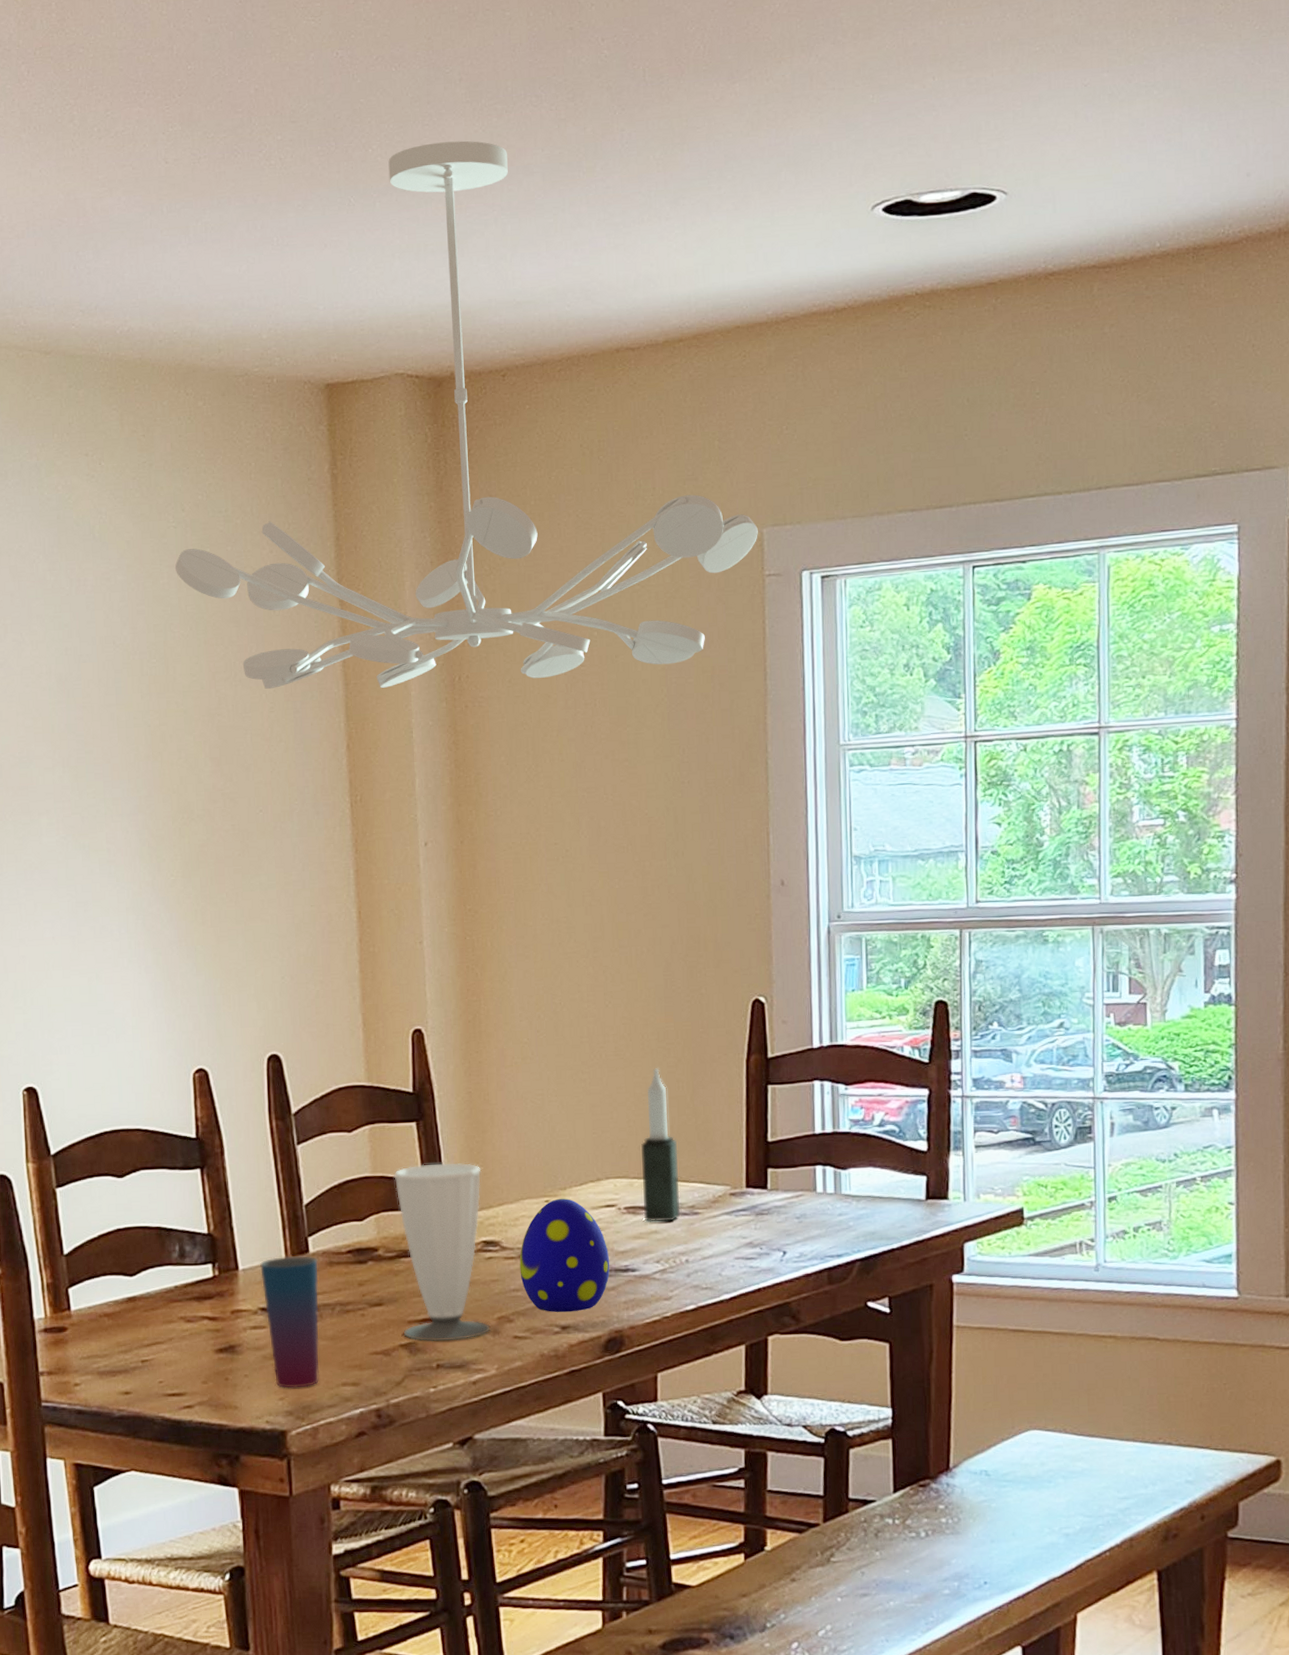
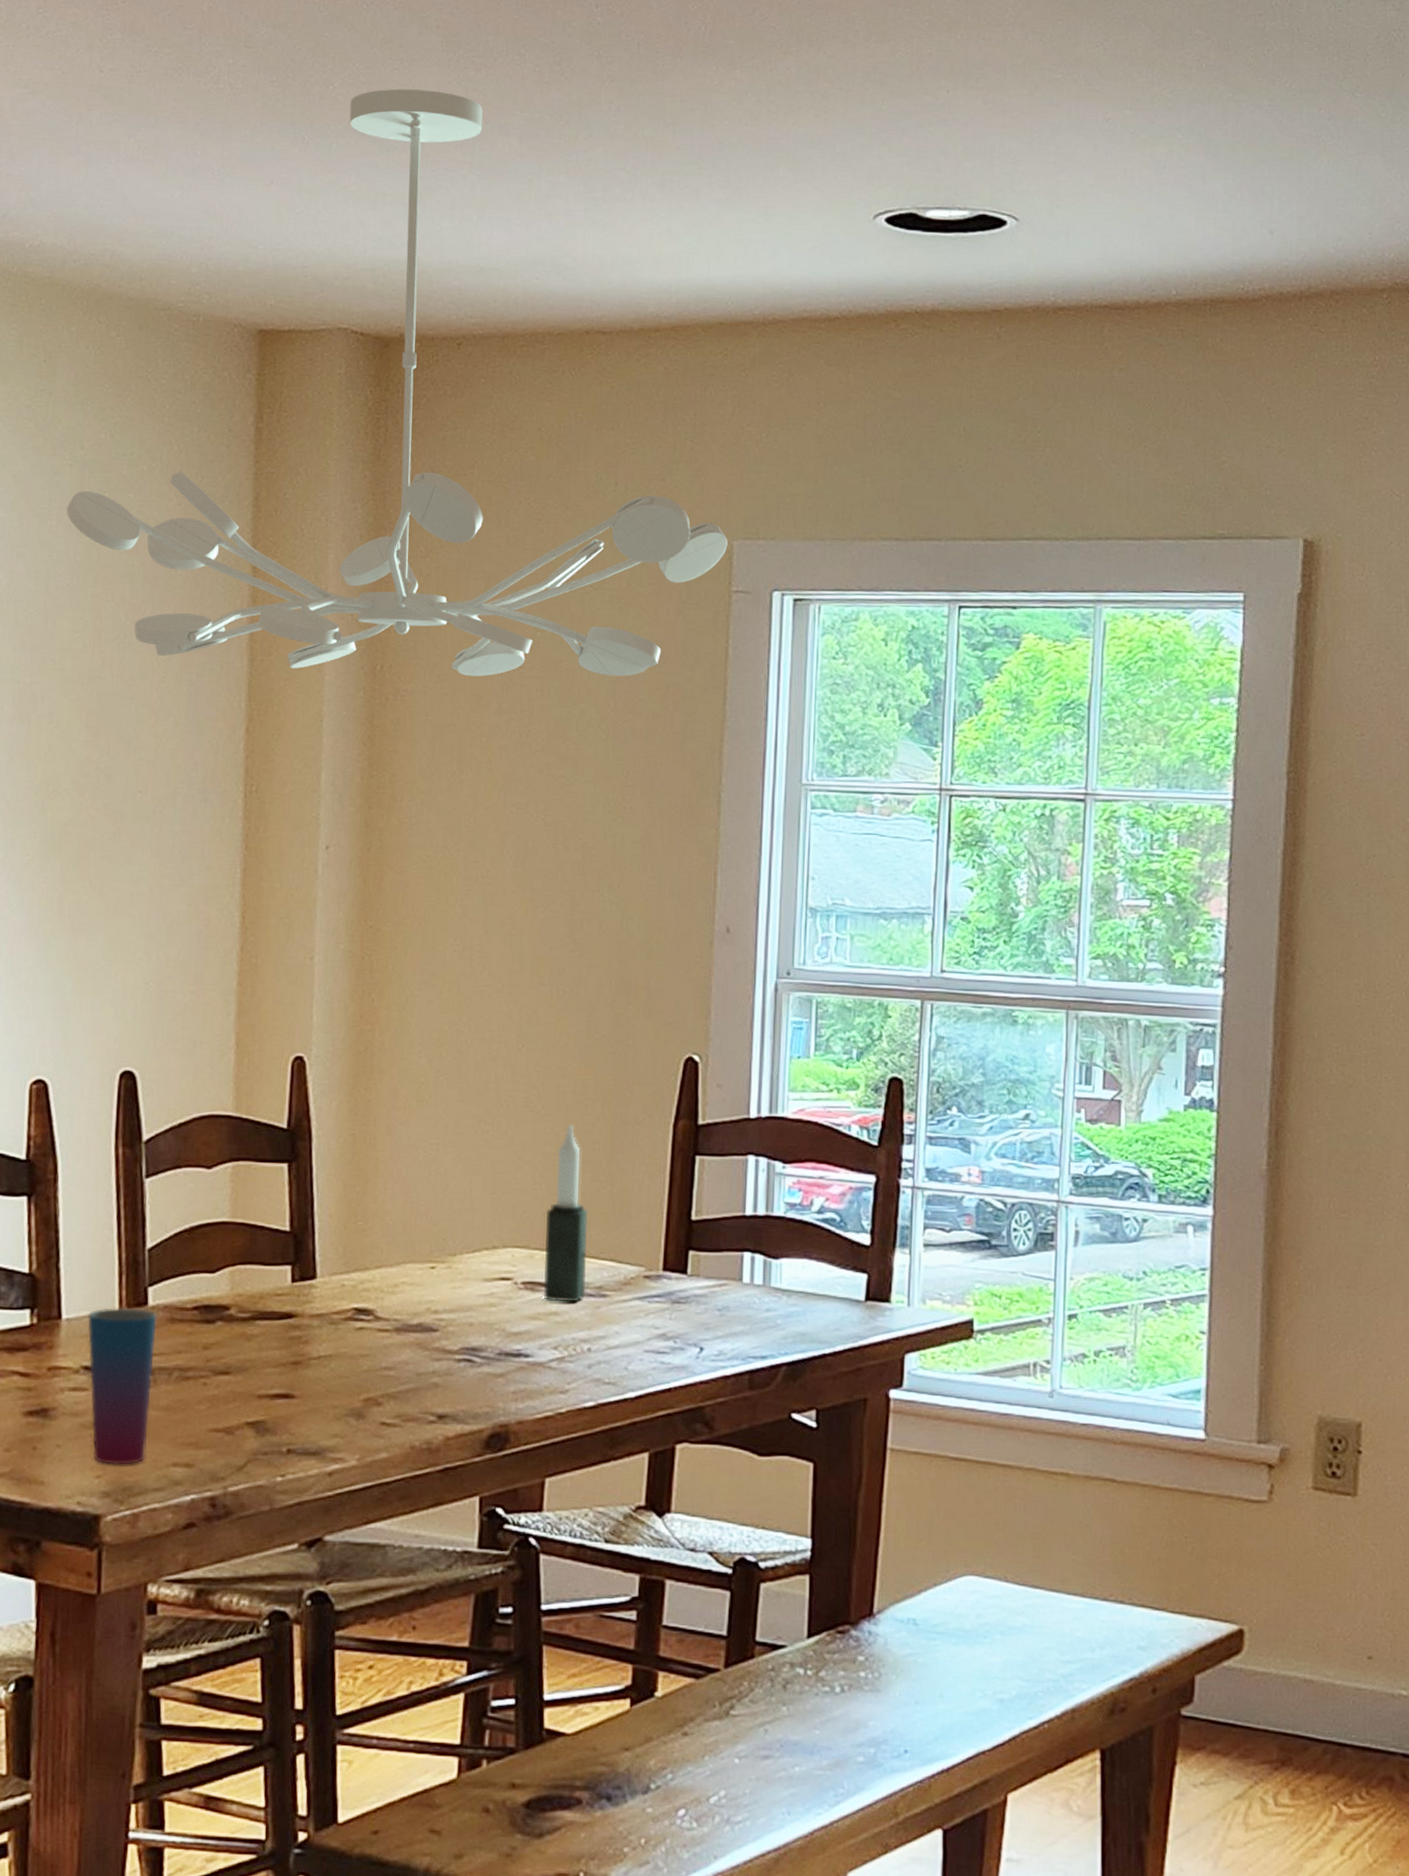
cup: present [394,1162,491,1341] -> none [251,1213,360,1423]
decorative egg: present [519,1198,610,1313] -> none [394,1265,500,1399]

